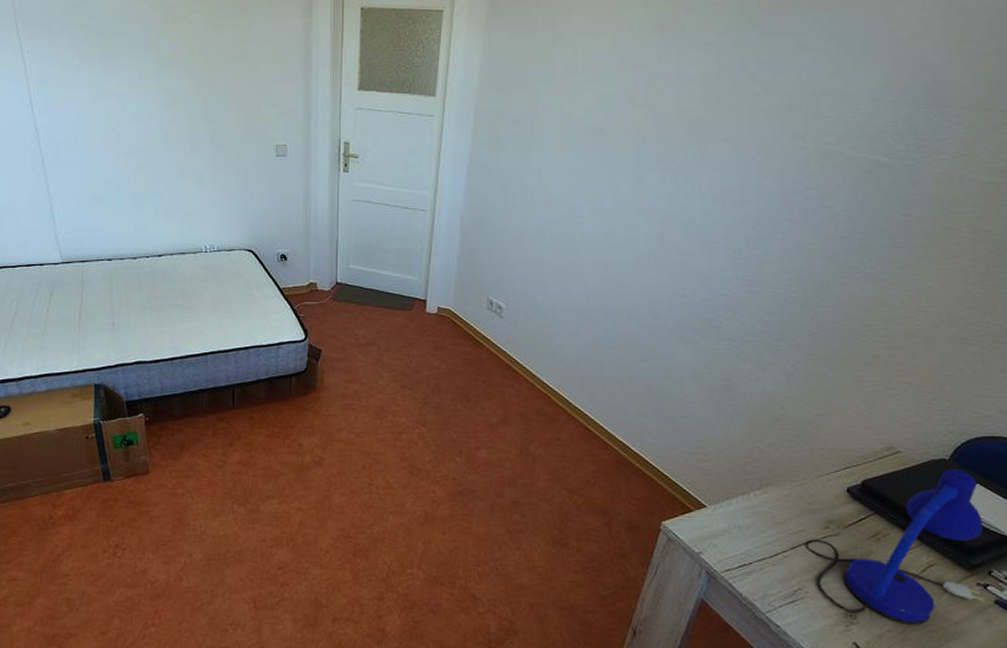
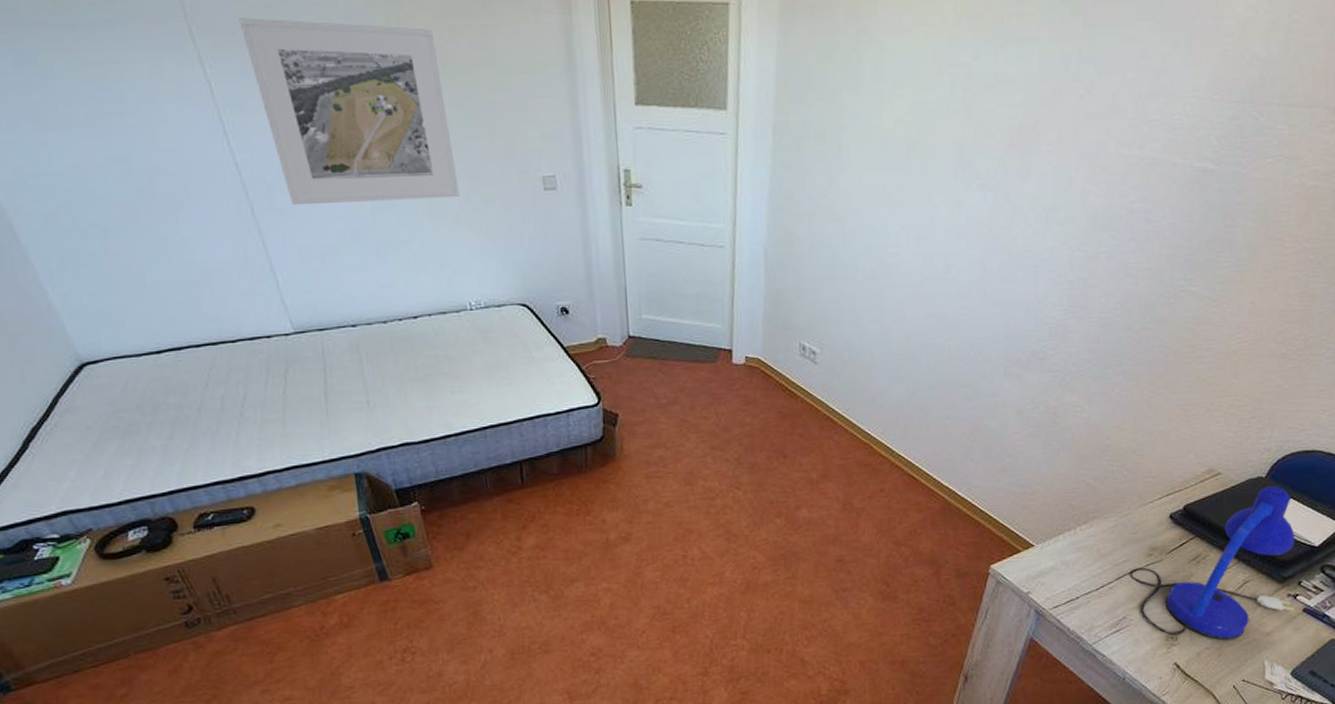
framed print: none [53,16,207,161] -> present [239,18,459,206]

